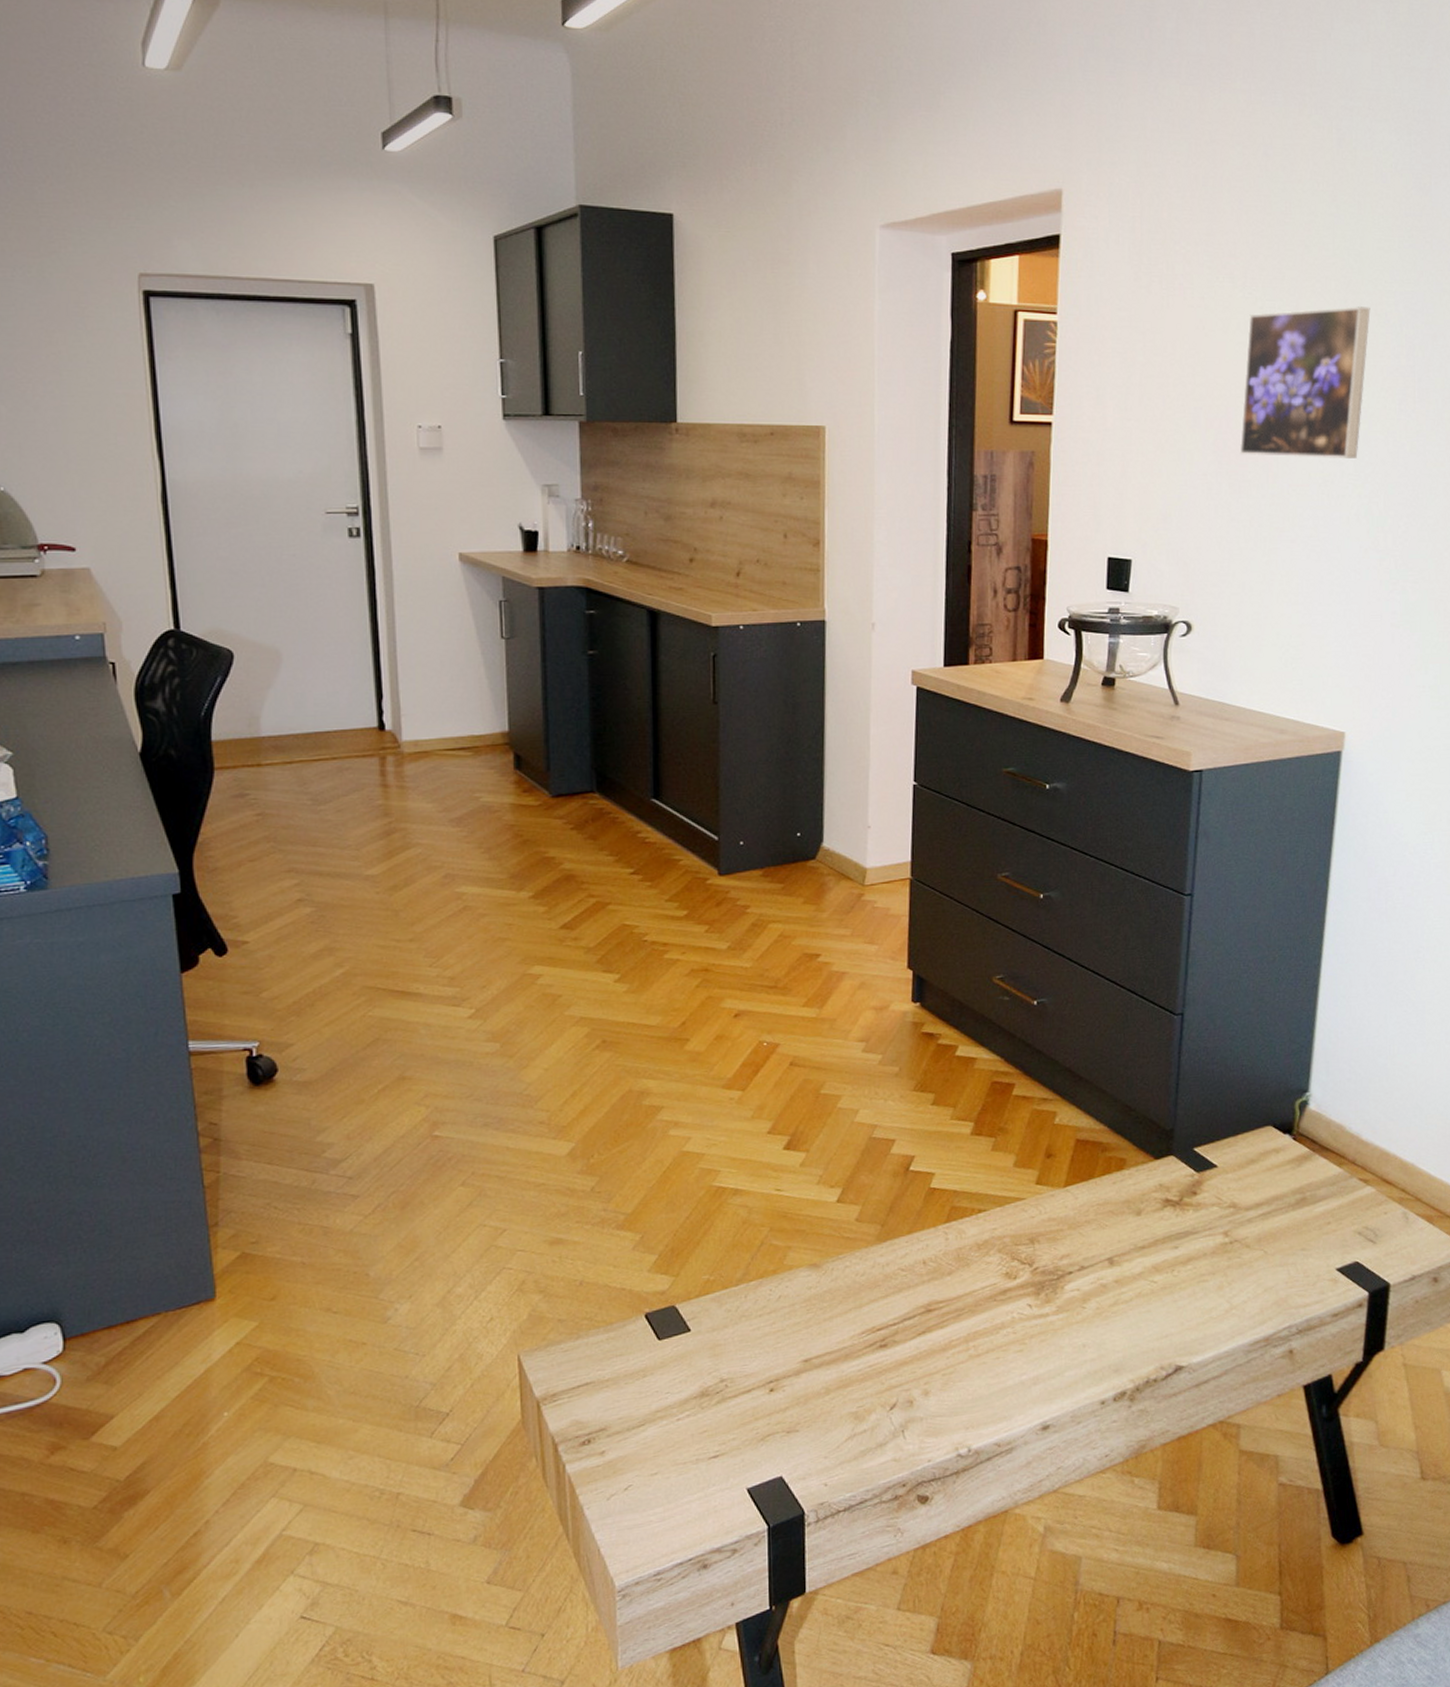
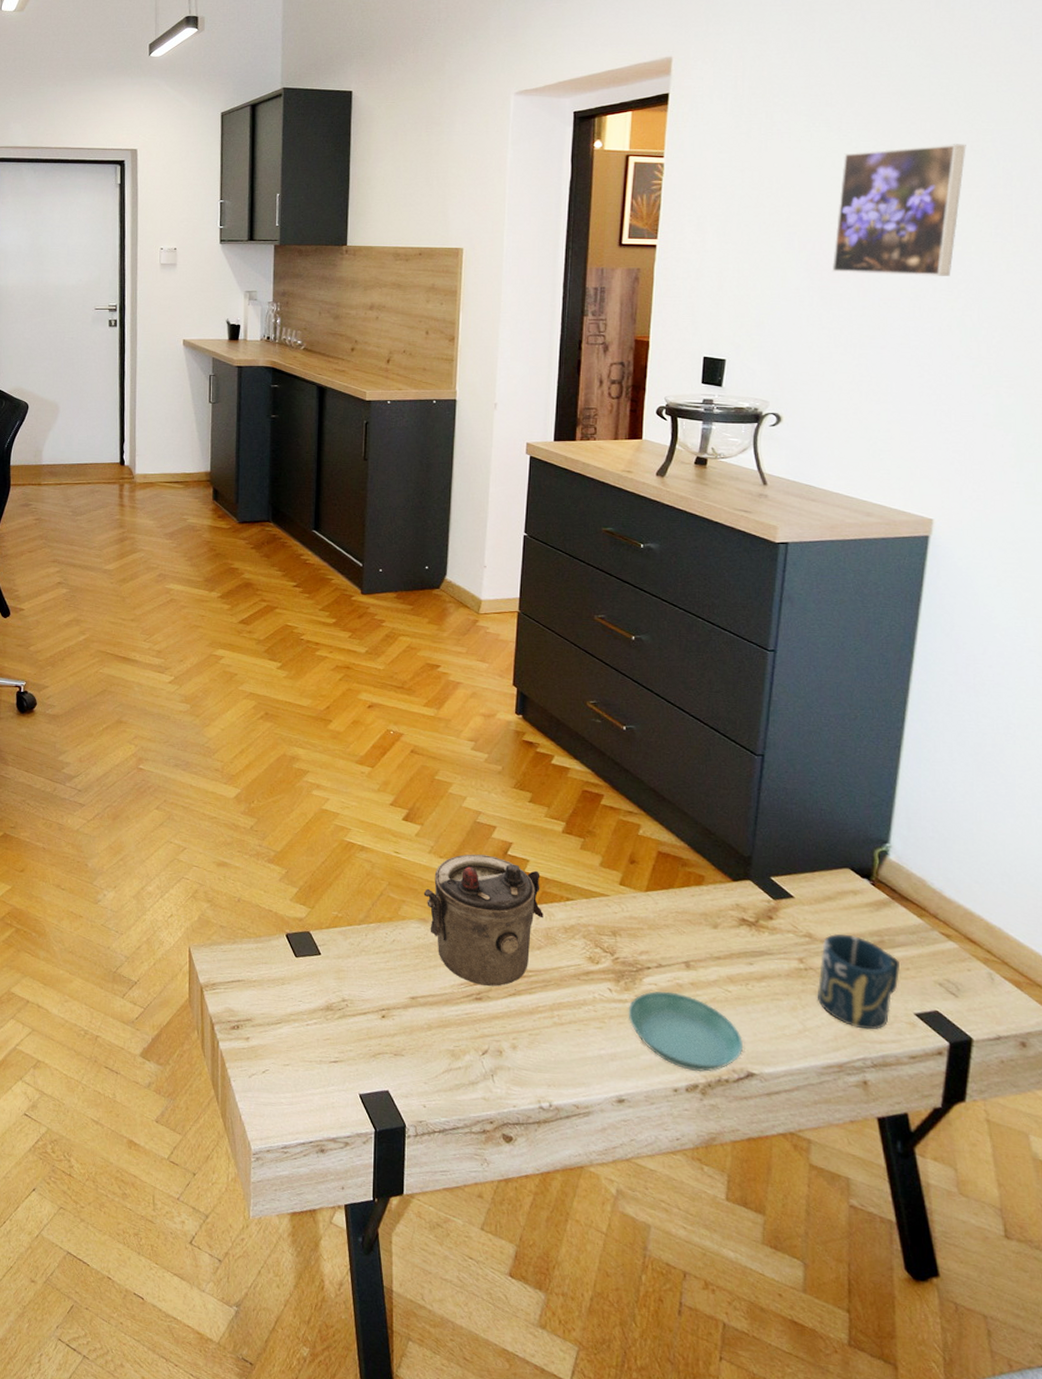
teapot: none [813,1175,953,1330] -> present [423,854,544,990]
saucer: none [1050,1294,1170,1378] -> present [628,991,743,1072]
cup: none [1242,1197,1321,1296] -> present [817,934,899,1030]

